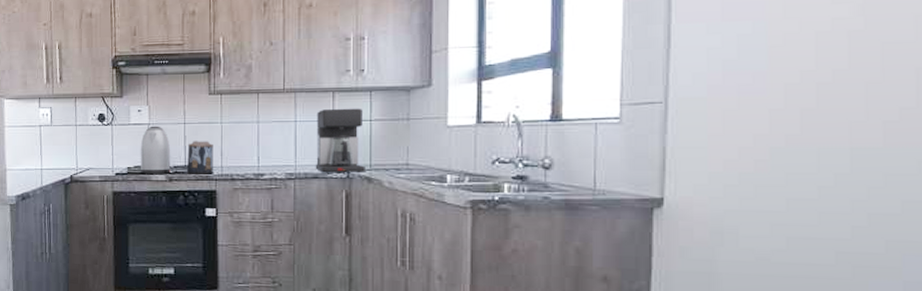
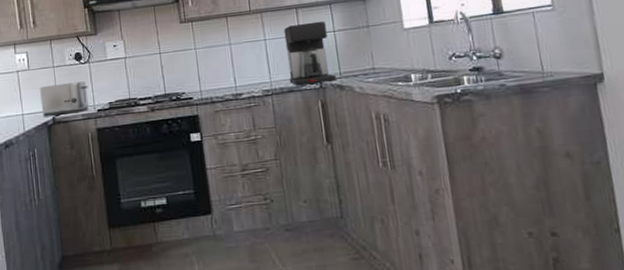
toaster: none [59,143,109,175] -> present [39,81,89,118]
kettle: present [140,126,171,175] -> none [119,58,152,108]
canister: present [182,141,213,174] -> none [163,67,193,103]

